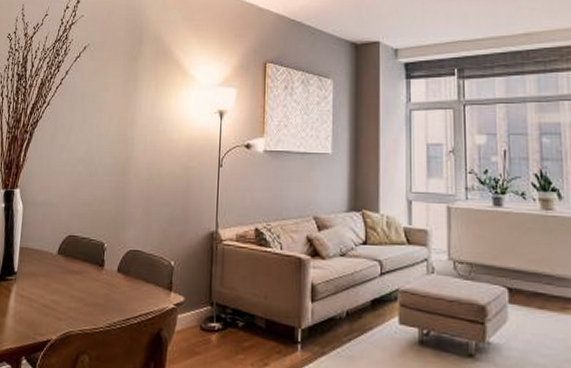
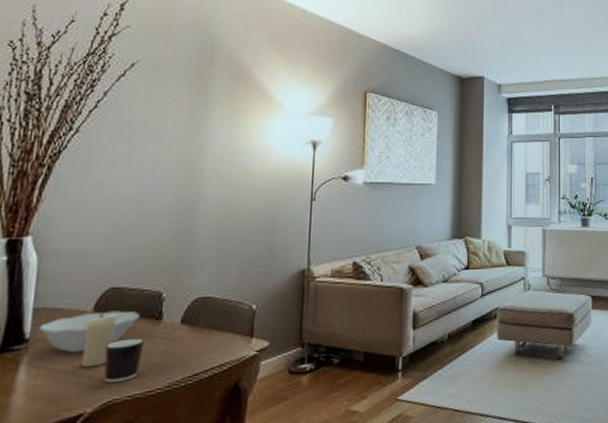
bowl: none [24,255,89,288] -> present [40,310,140,353]
candle: none [49,256,74,302] -> present [81,312,118,368]
mug: none [64,280,92,318] -> present [104,338,145,384]

